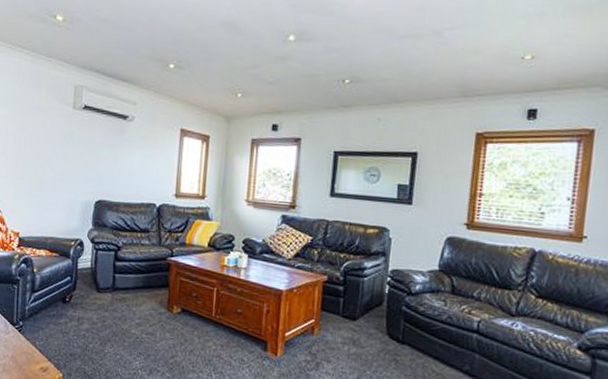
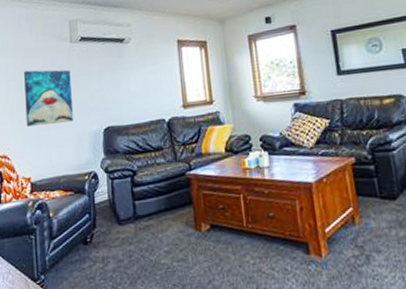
wall art: none [20,128,70,188] -> present [24,70,74,127]

